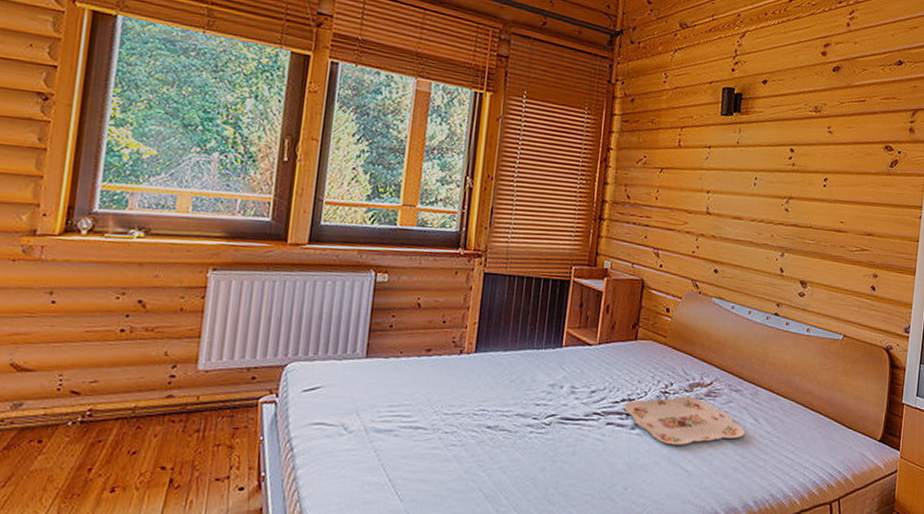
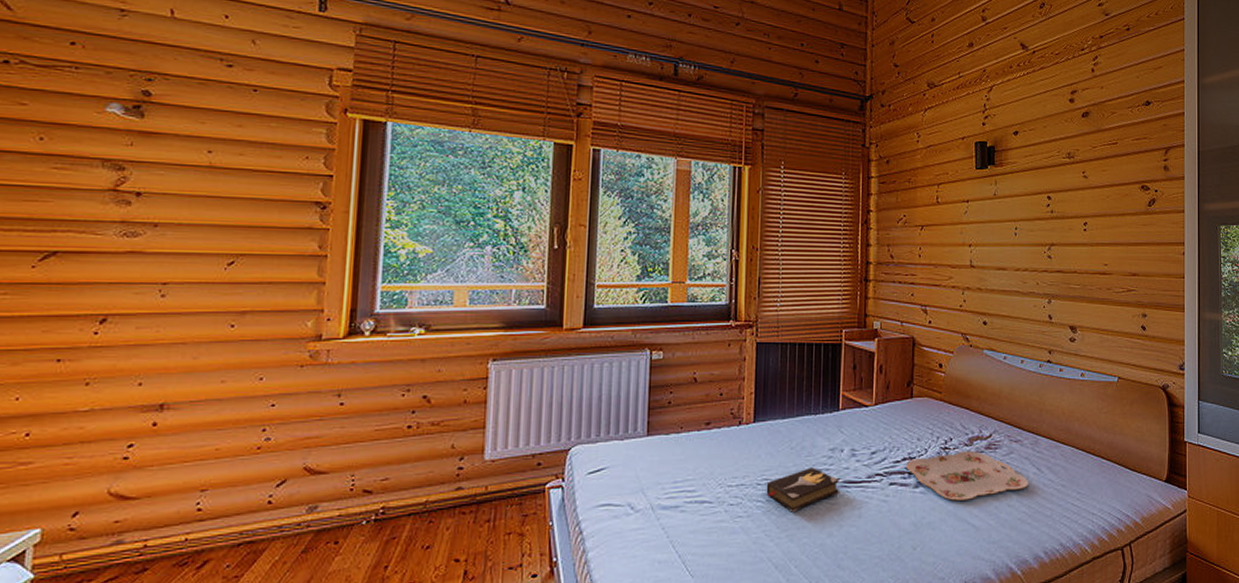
hardback book: none [482,401,557,445] -> present [766,467,839,512]

